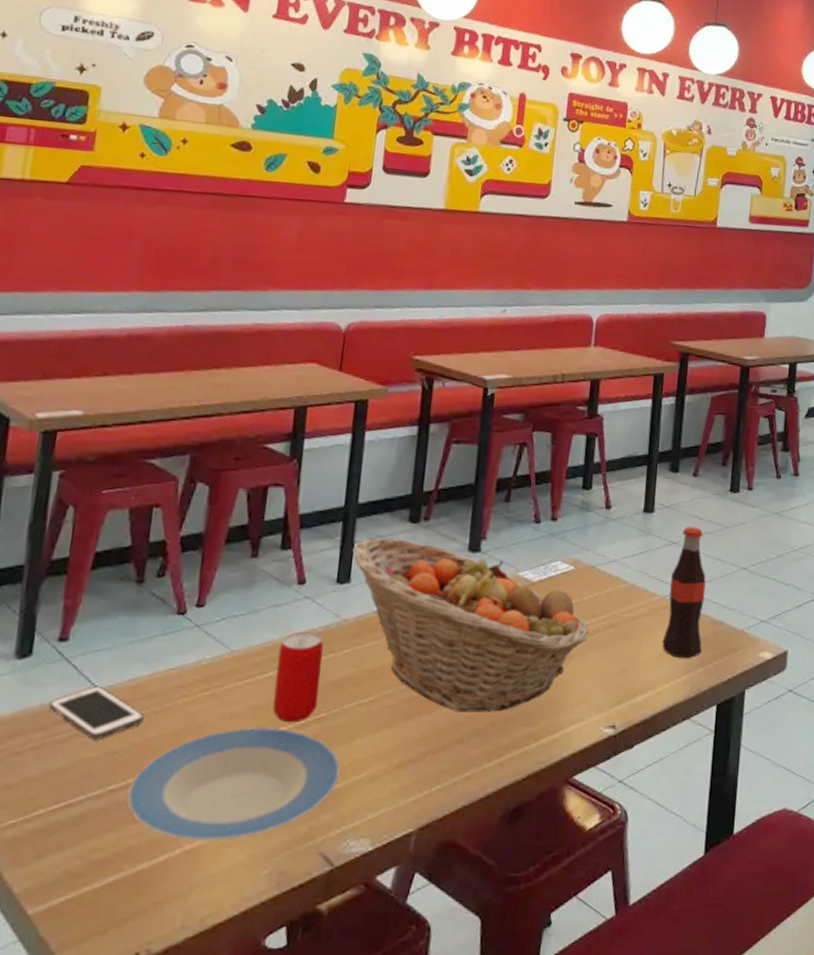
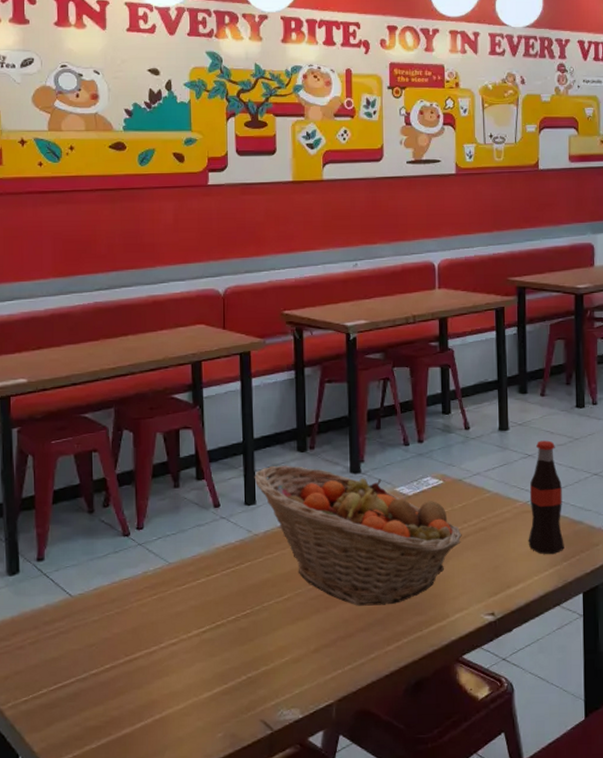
cell phone: present [48,685,144,741] -> none [37,594,110,636]
plate: present [127,726,341,842] -> none [106,622,268,713]
beverage can: present [272,631,323,723] -> none [206,545,243,619]

